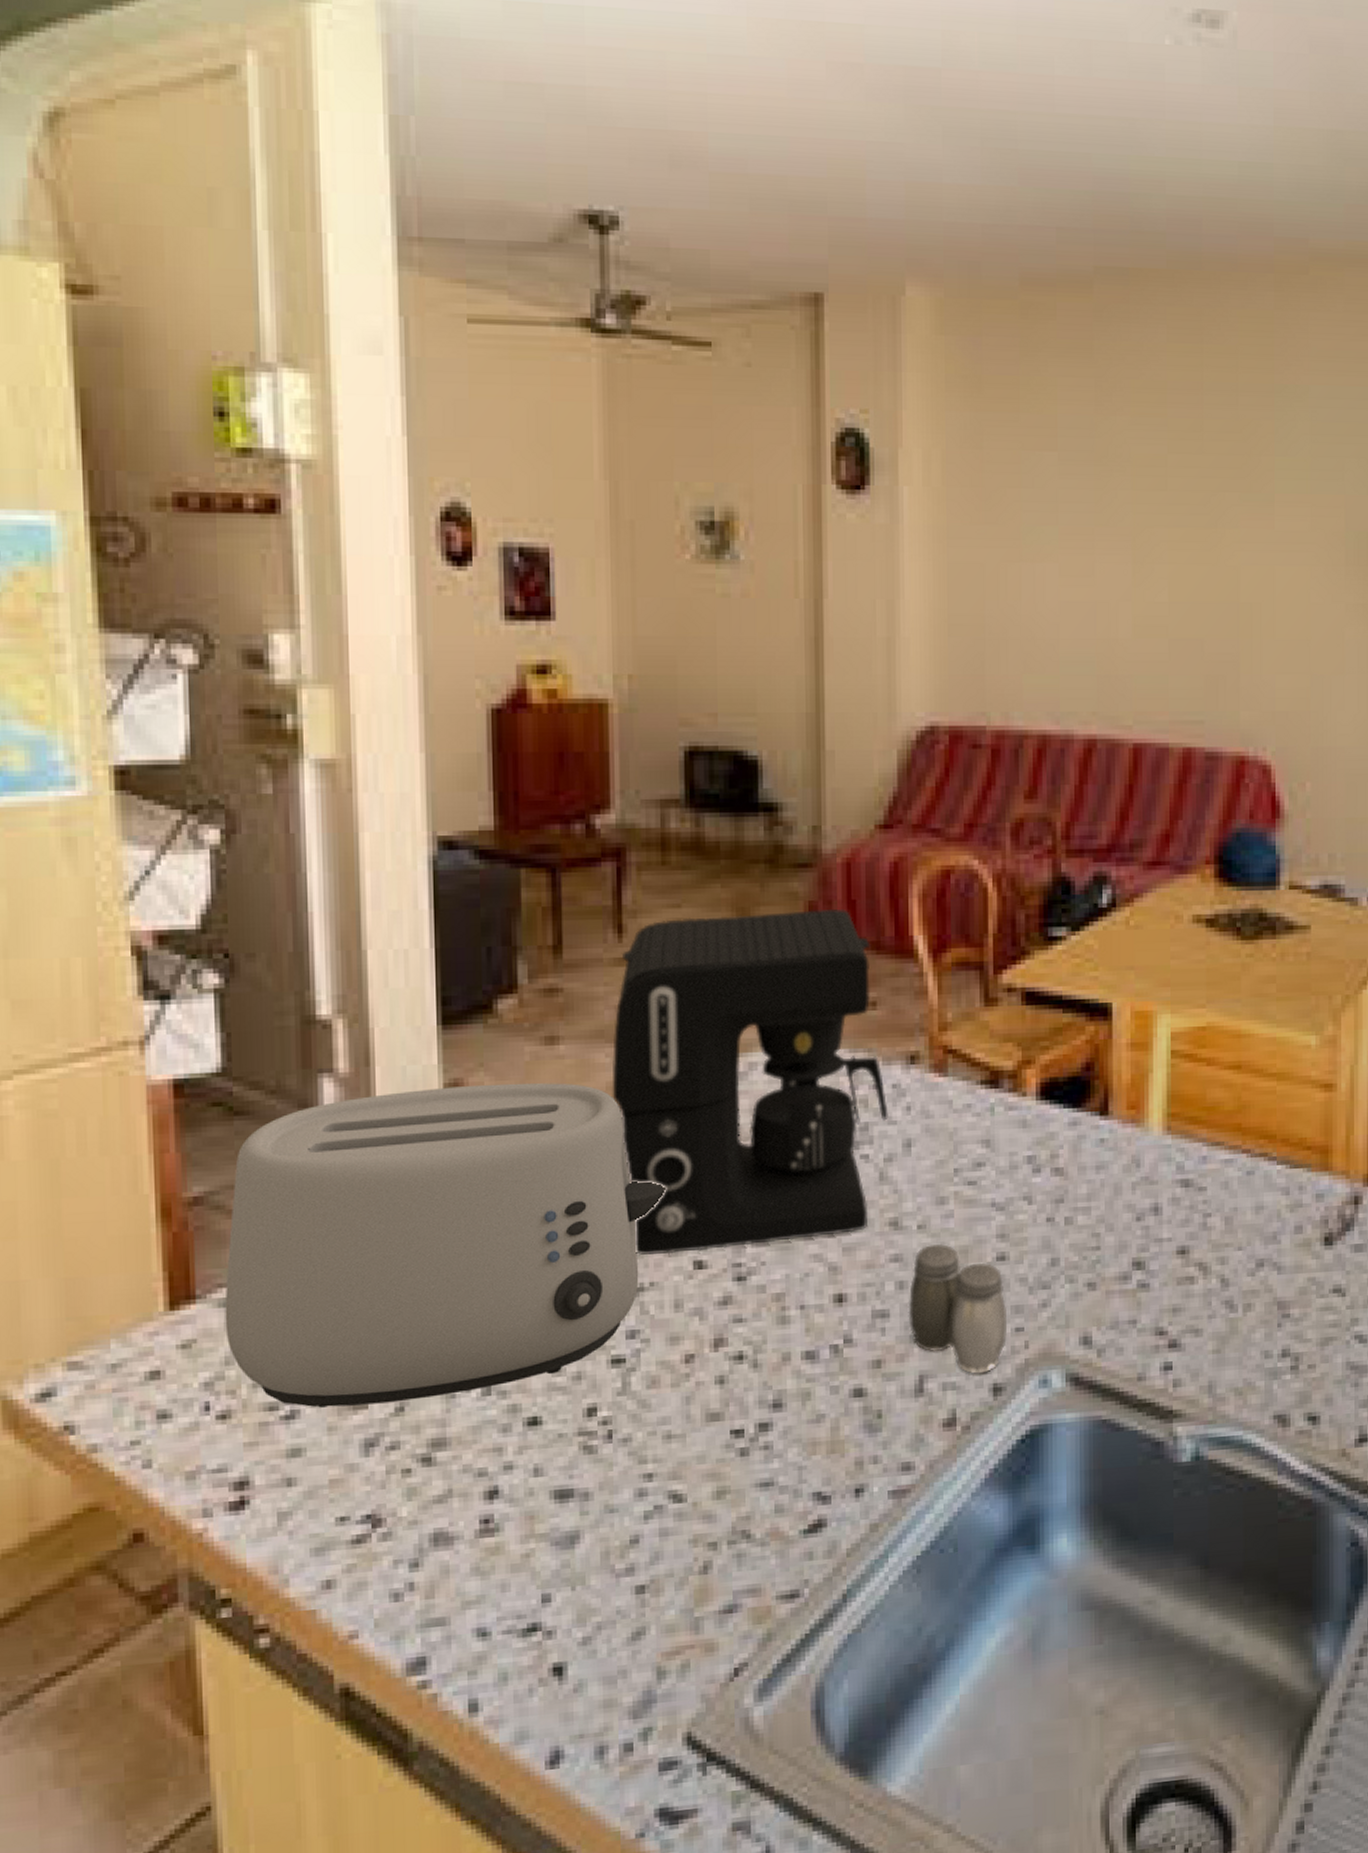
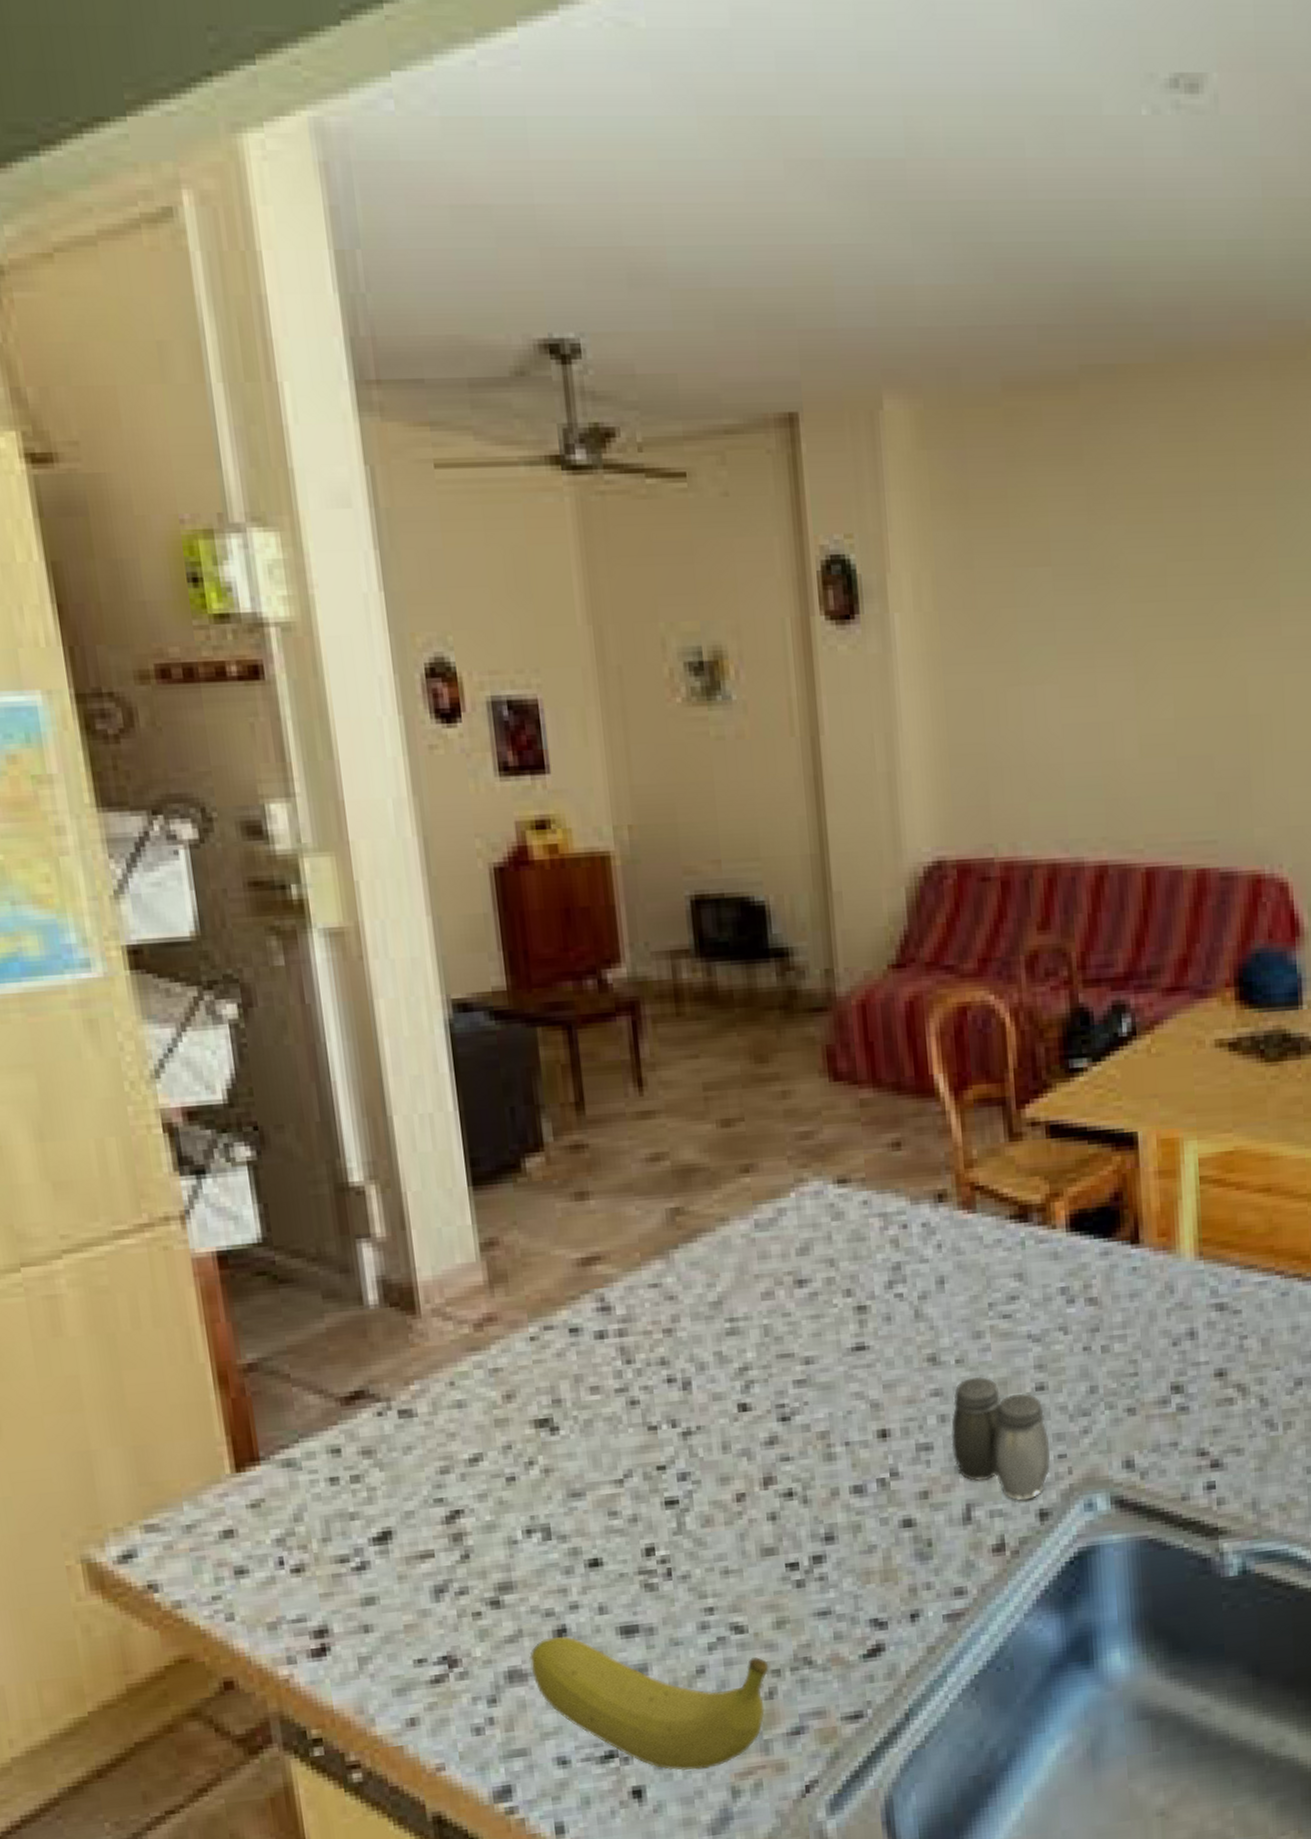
toaster: present [224,1082,666,1408] -> none [285,1237,705,1558]
fruit: none [458,1498,706,1648] -> present [530,1636,769,1771]
coffee maker: present [612,909,888,1255] -> none [642,1052,920,1400]

